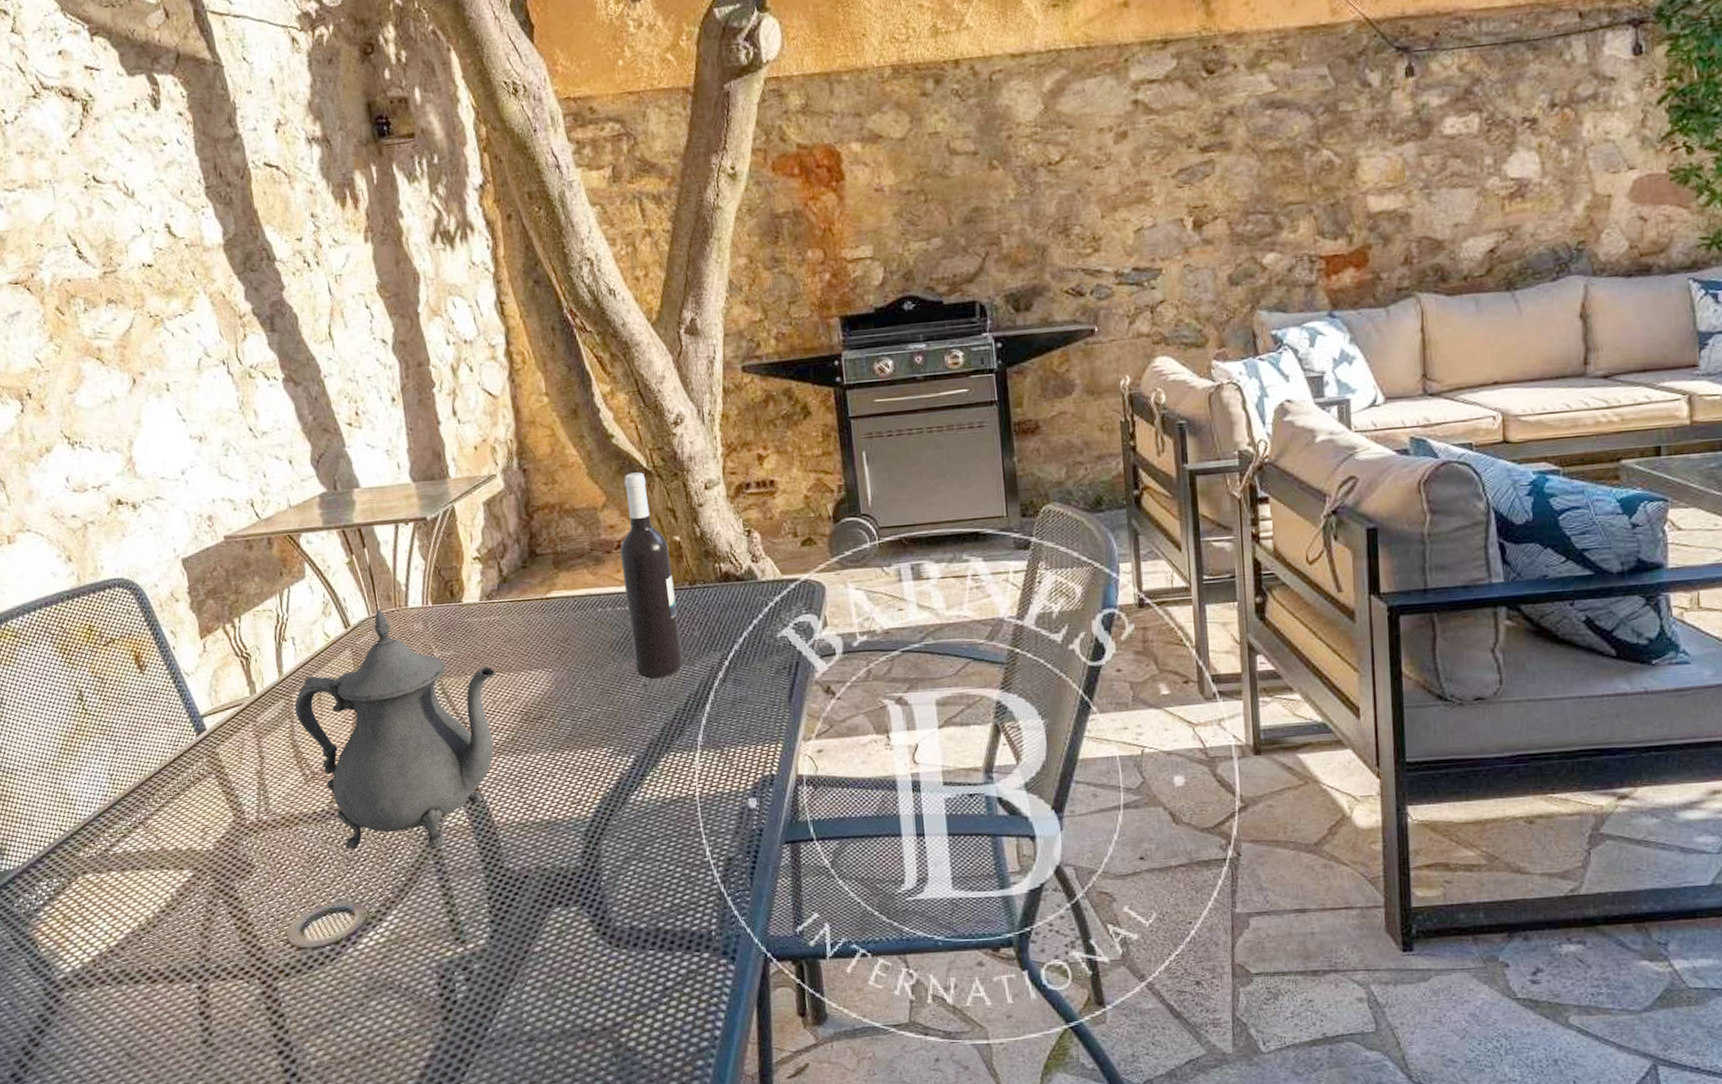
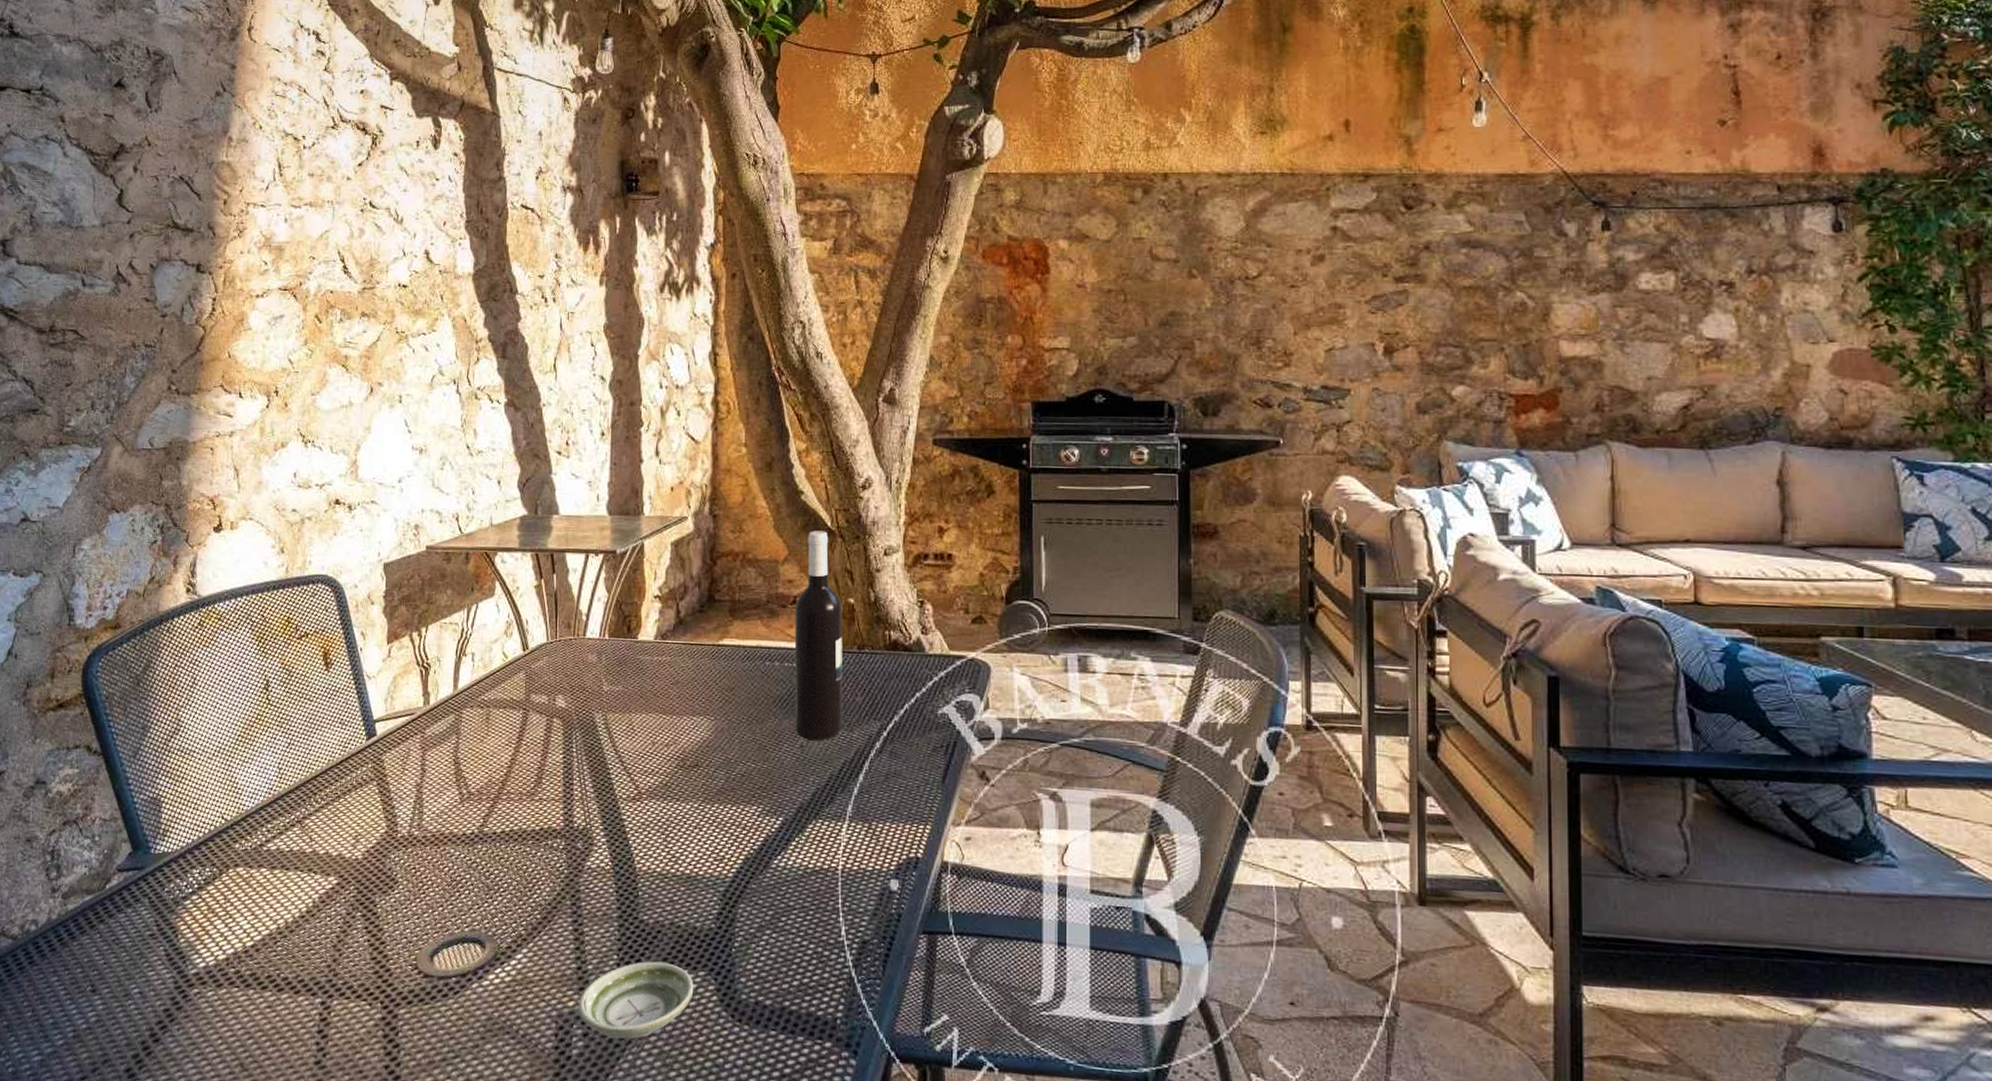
teapot: present [294,608,496,850] -> none [463,635,659,887]
saucer: none [456,903,569,978] -> present [578,961,694,1040]

